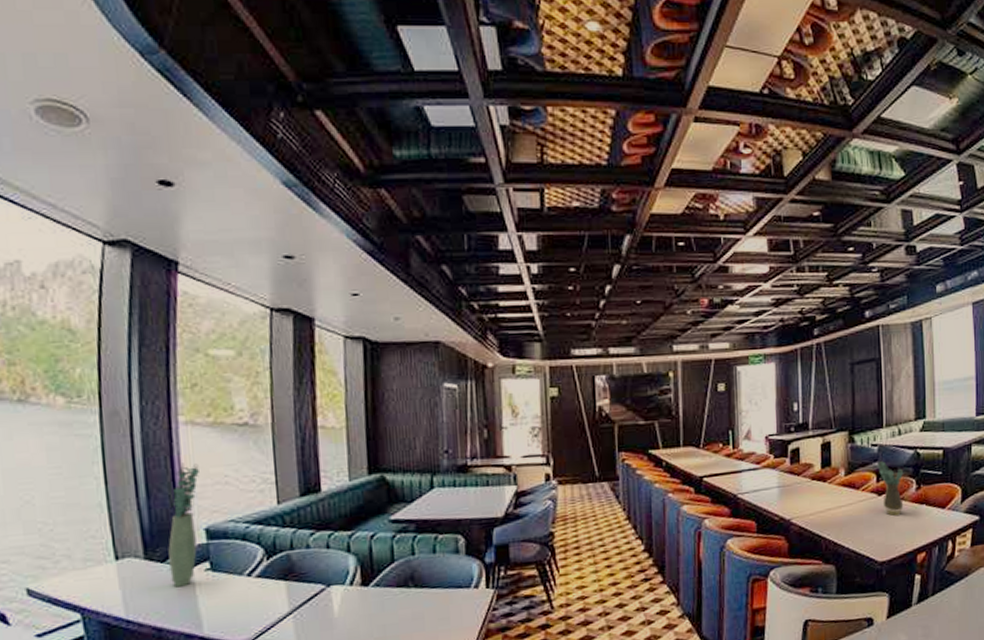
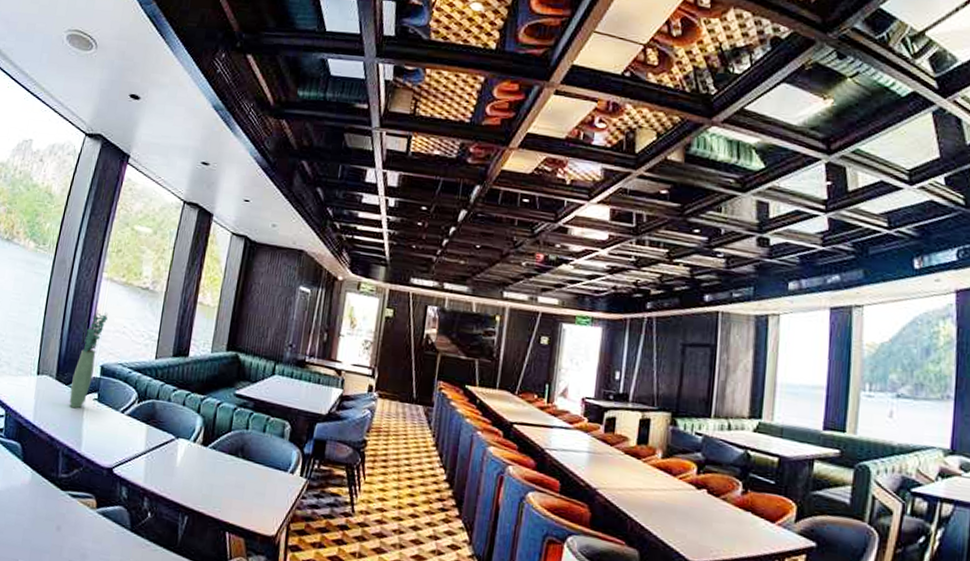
vase: present [876,460,904,517] -> none [698,451,730,517]

